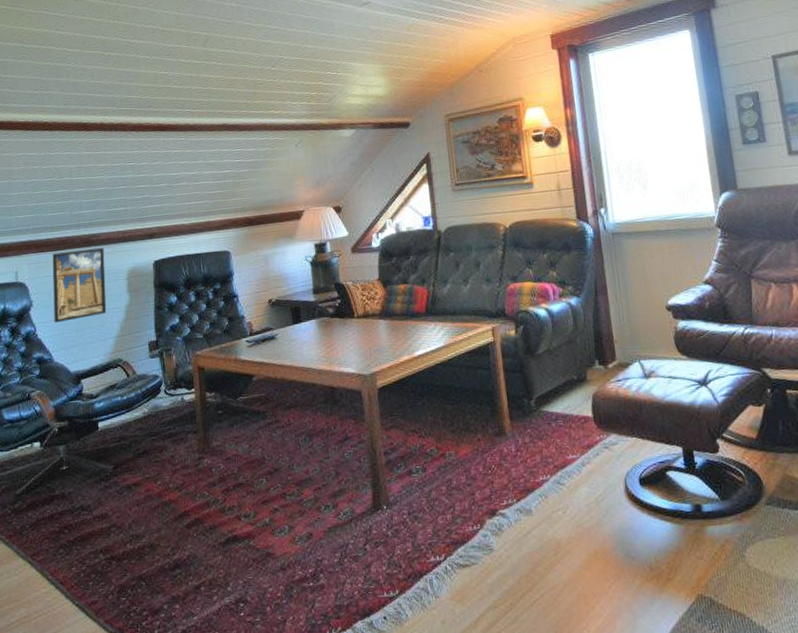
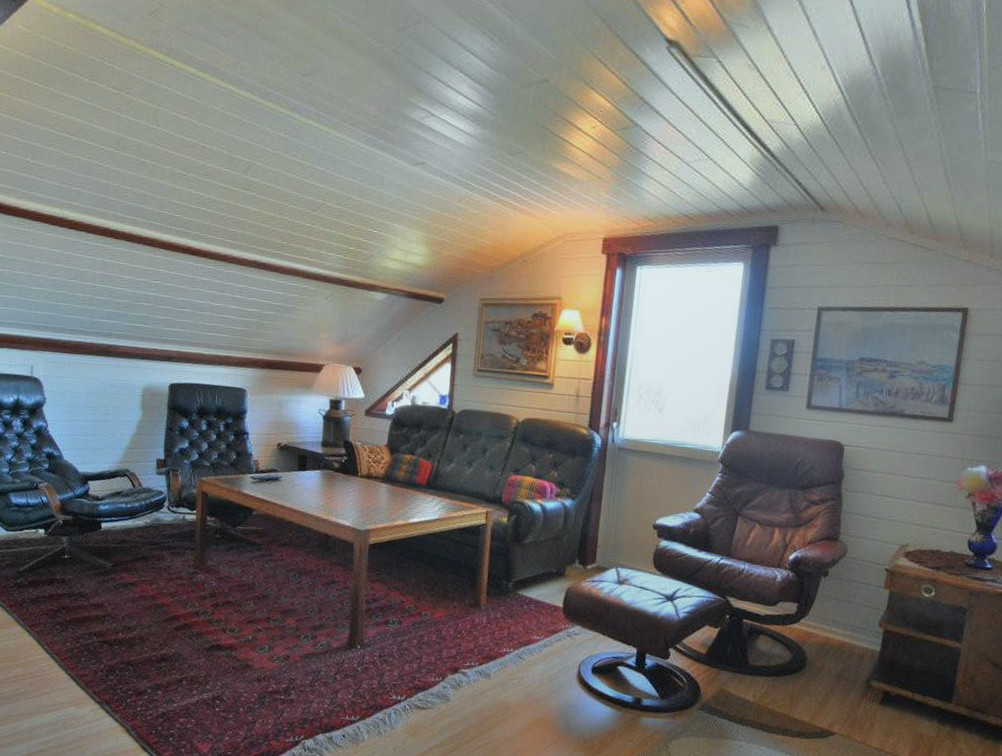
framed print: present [52,247,107,323] -> none [66,356,122,425]

